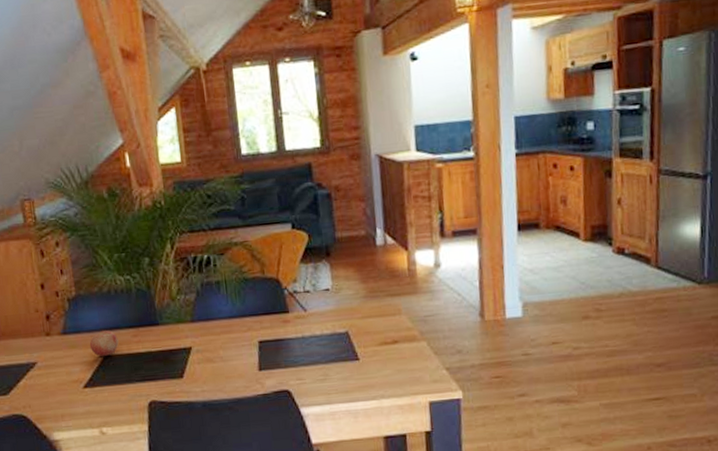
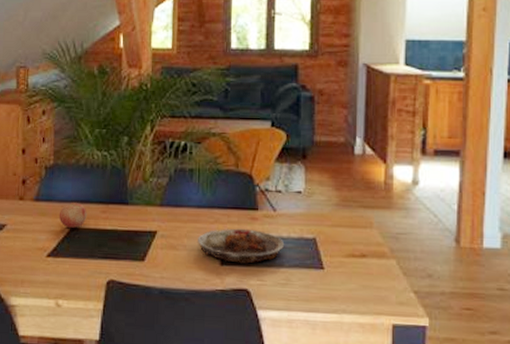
plate: none [233,332,319,367] -> present [198,228,285,264]

